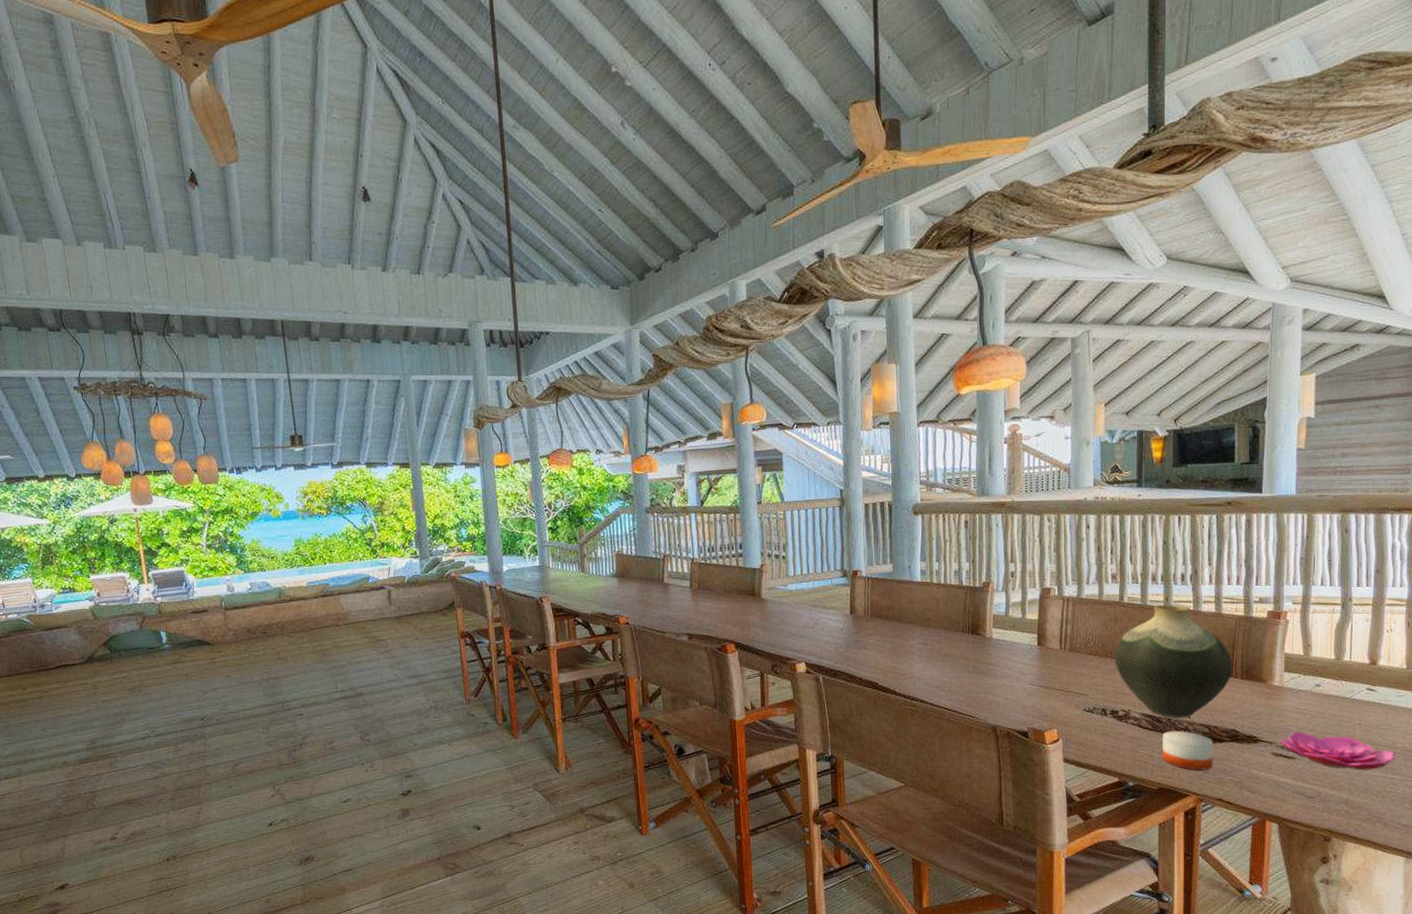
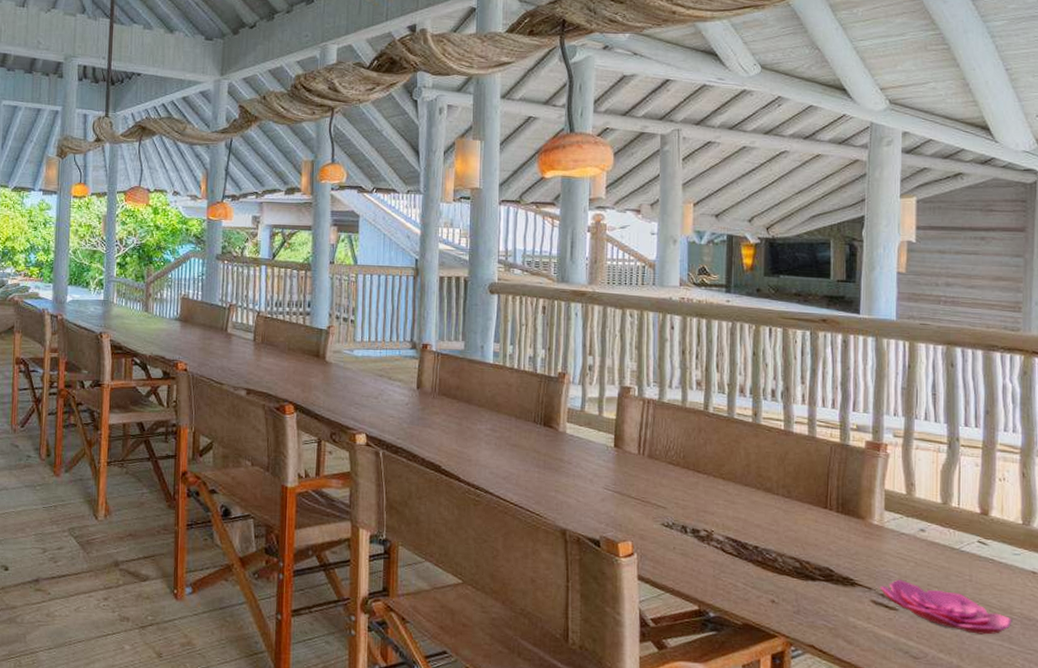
vase: present [1115,604,1233,718] -> none [697,419,827,548]
candle: present [1162,730,1214,771] -> none [747,560,805,610]

